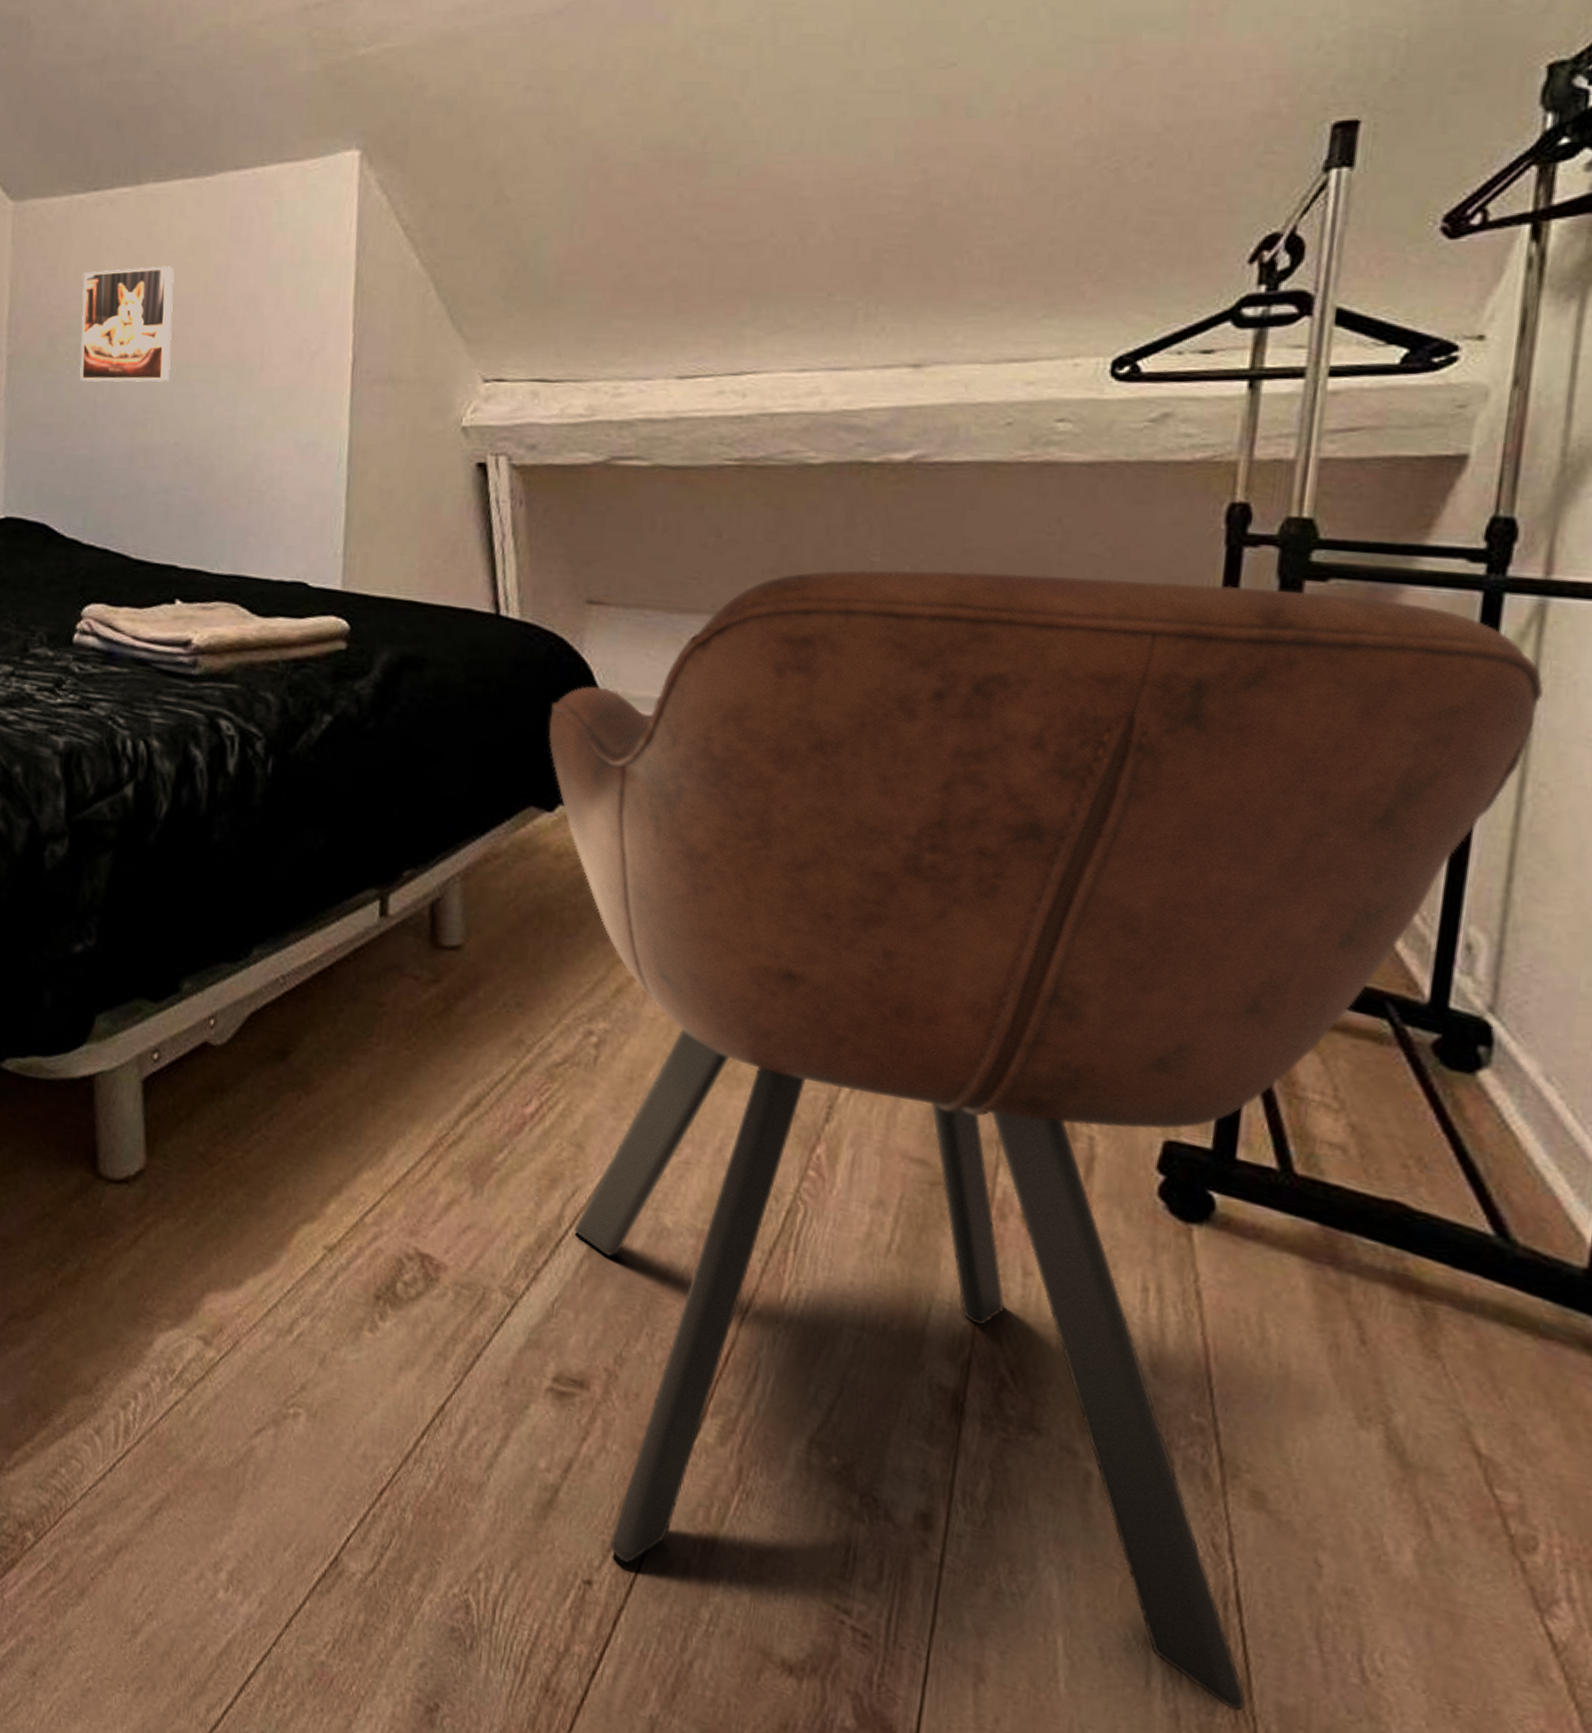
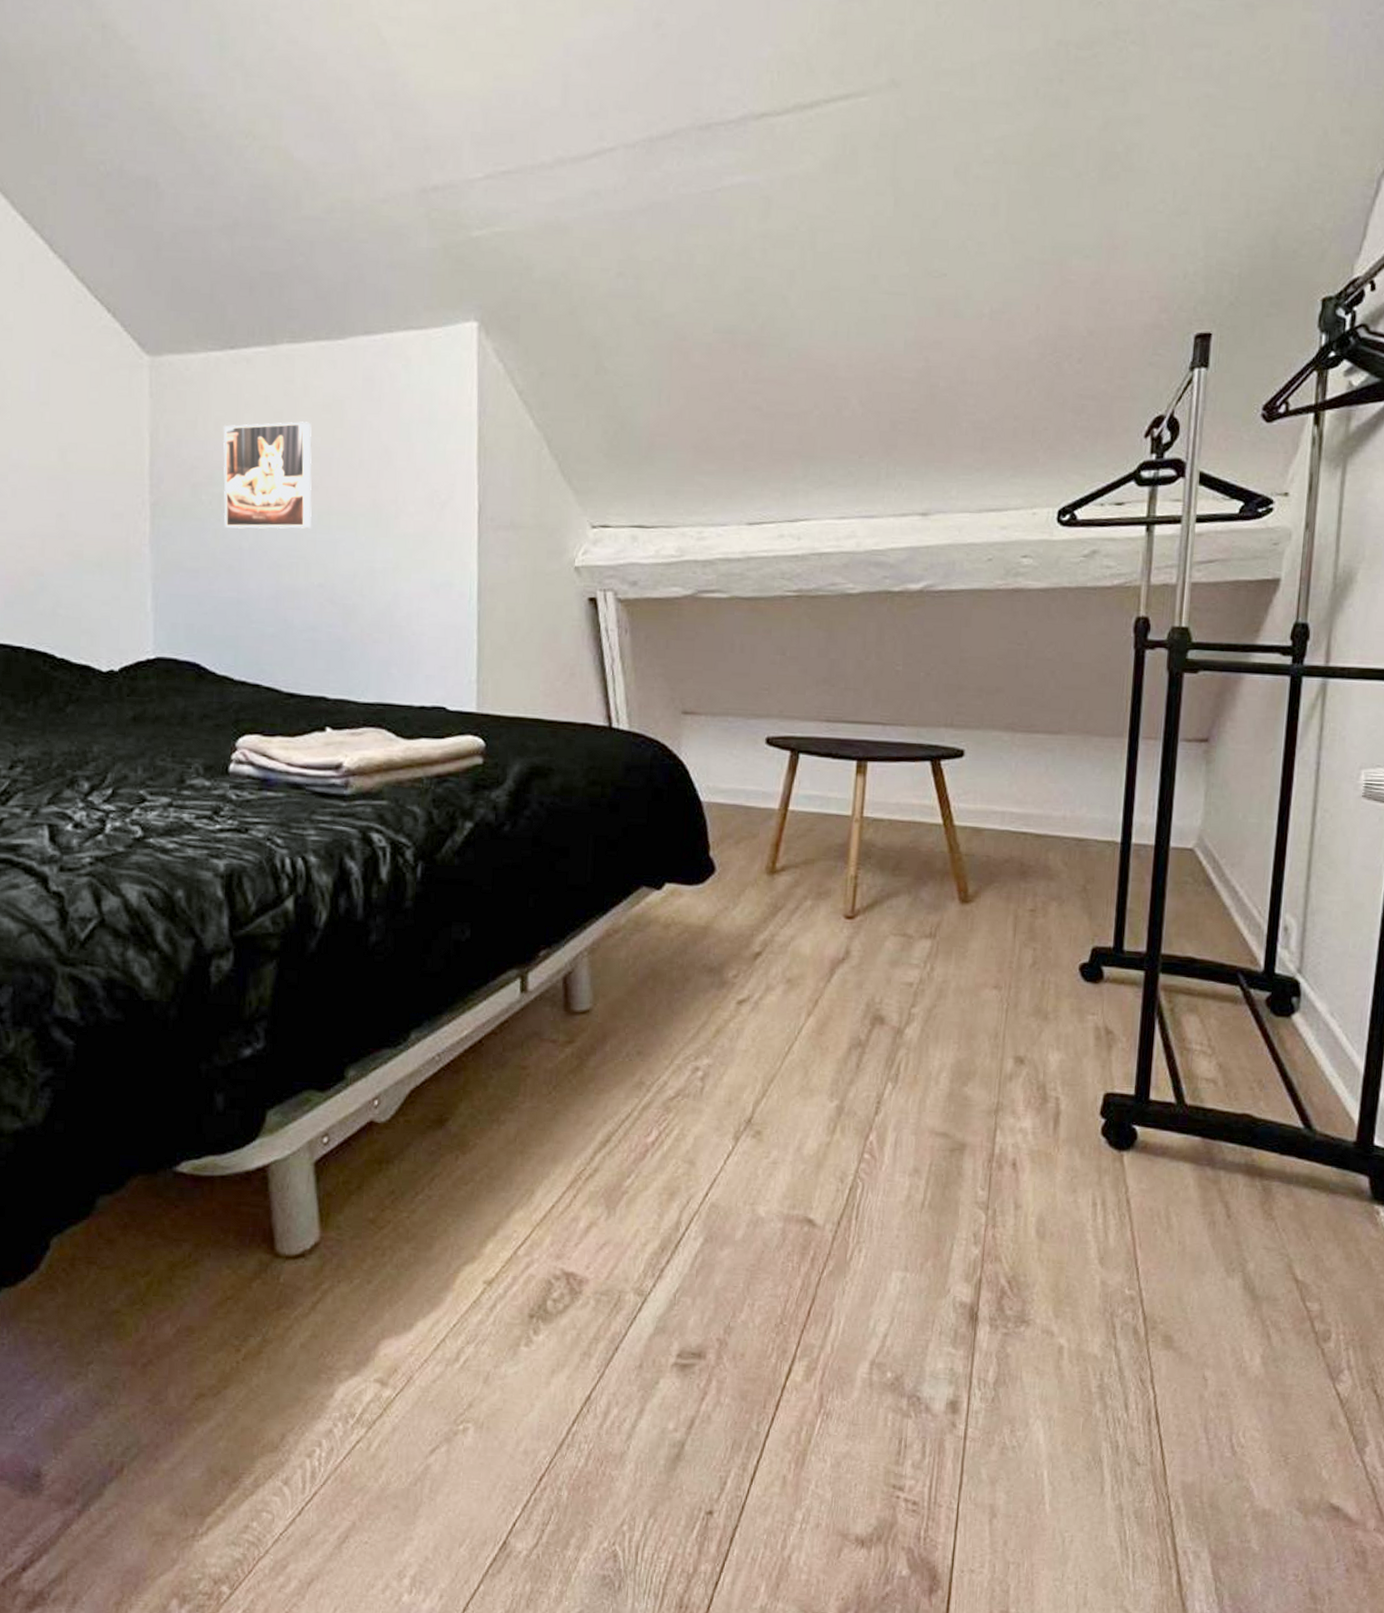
armchair: present [549,569,1544,1710] -> none [655,675,1326,1494]

